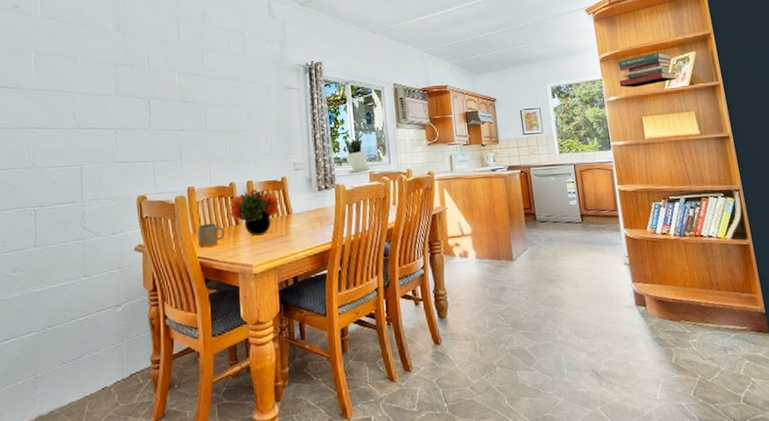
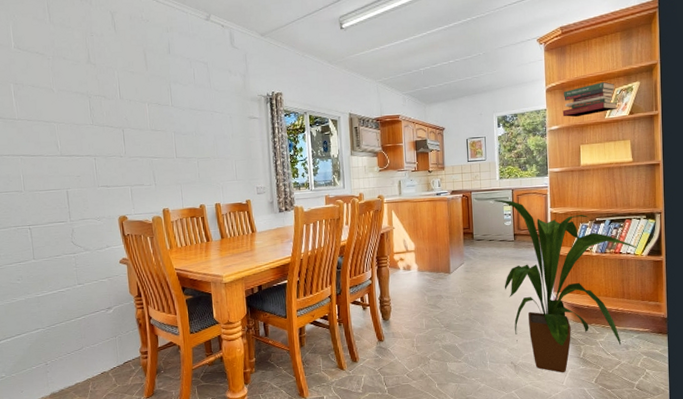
mug: present [197,223,225,248] -> none [173,240,198,261]
flower arrangement: present [229,189,279,236] -> none [201,211,245,251]
planter: present [344,137,370,174] -> none [302,164,326,198]
house plant: none [554,176,720,383] -> present [493,199,638,373]

